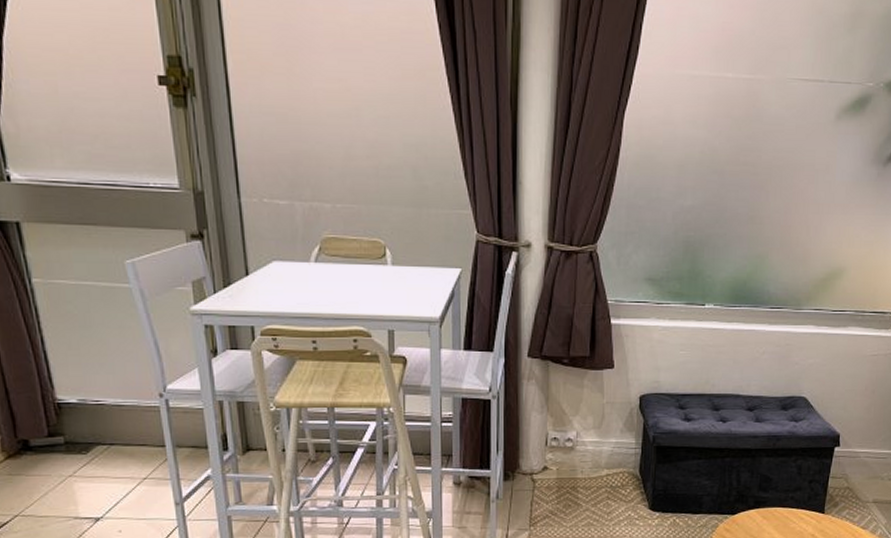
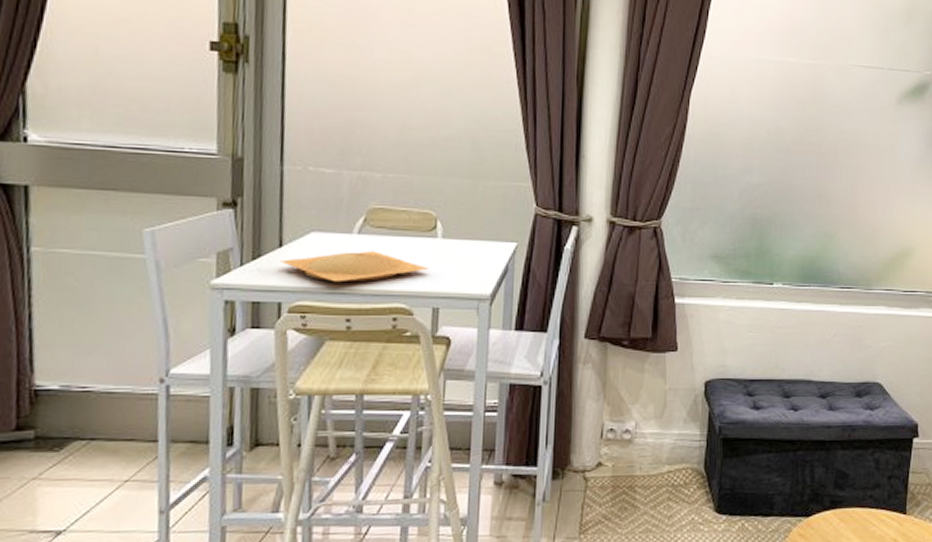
plate: none [249,278,382,308] -> present [281,250,429,283]

